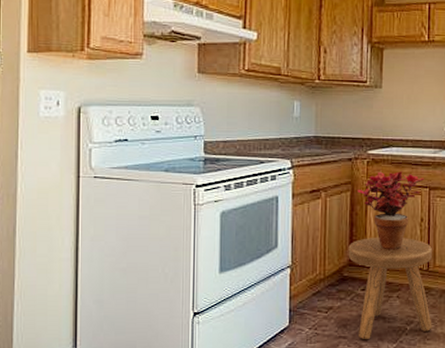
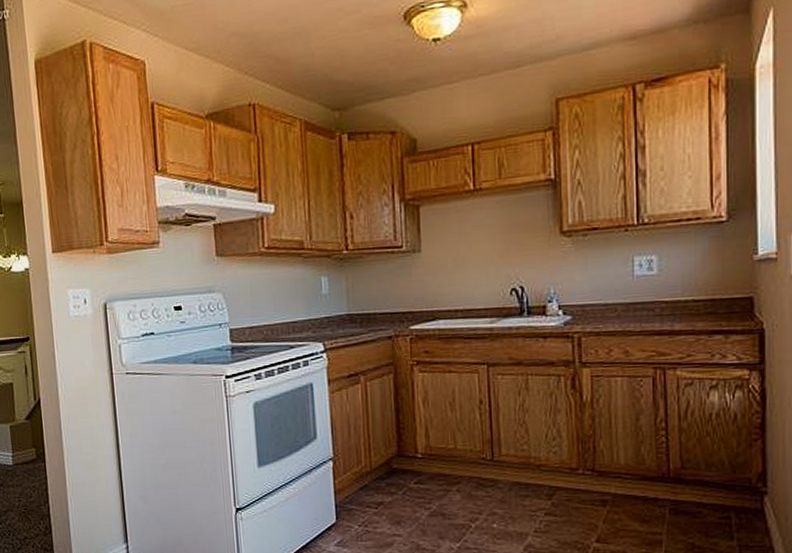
stool: present [348,236,433,340] -> none [395,423,502,539]
potted plant: present [357,171,425,250] -> none [401,347,482,438]

